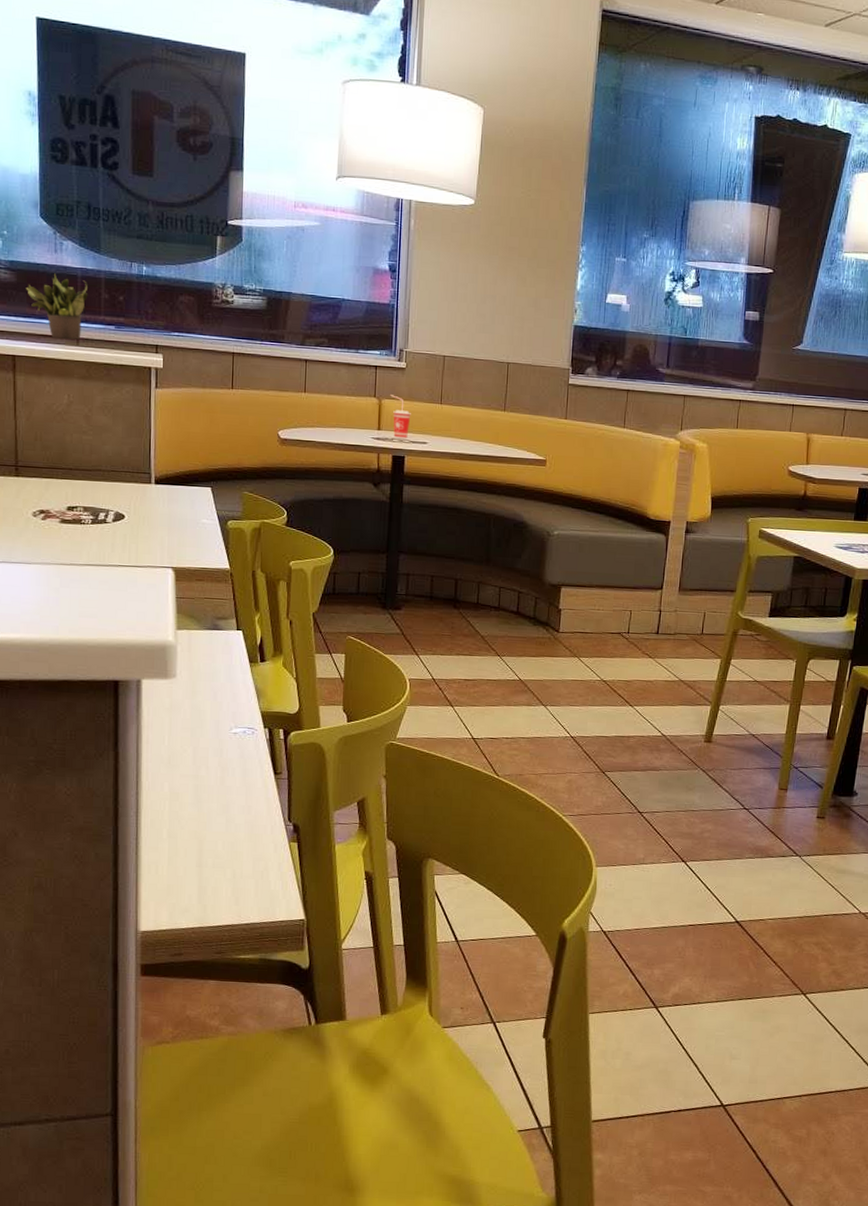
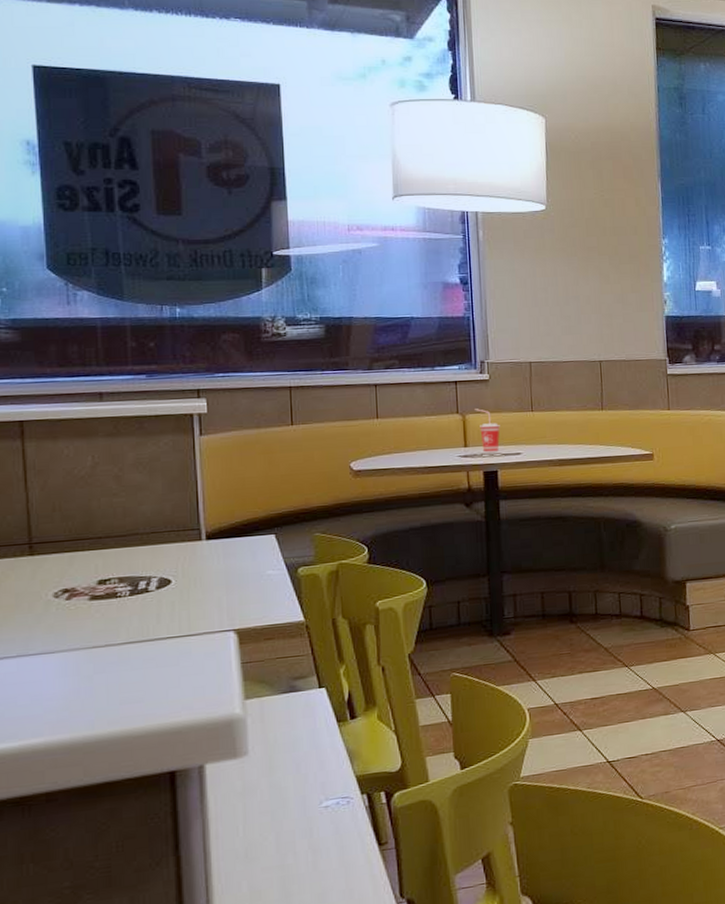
potted plant: present [25,273,88,341] -> none [33,327,111,397]

